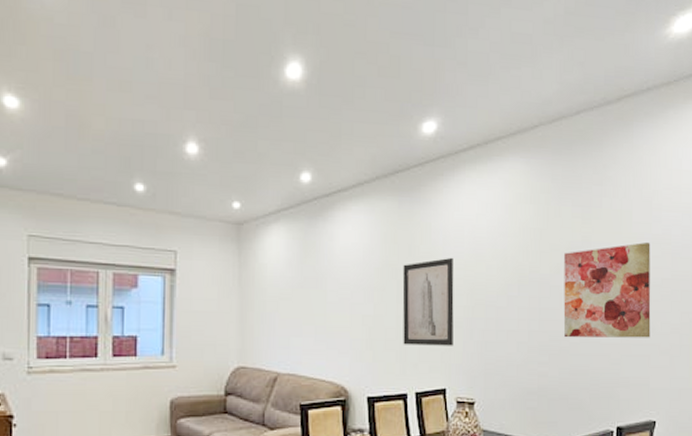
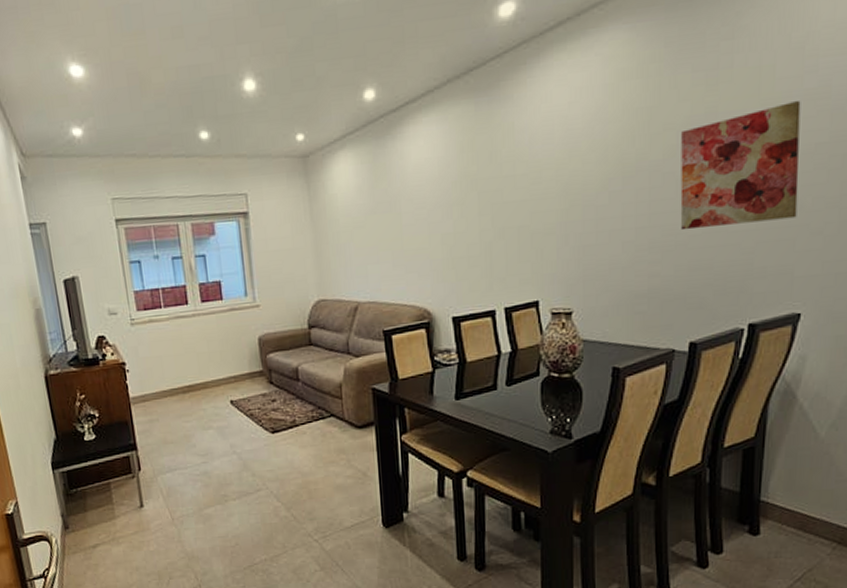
wall art: present [402,257,454,346] -> none [483,157,545,260]

